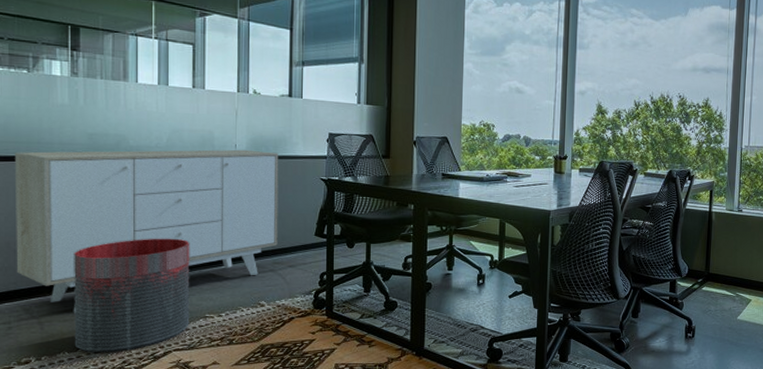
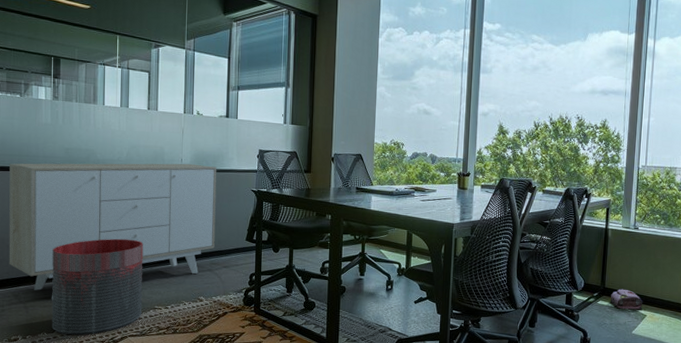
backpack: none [714,273,748,295] -> present [610,289,643,310]

